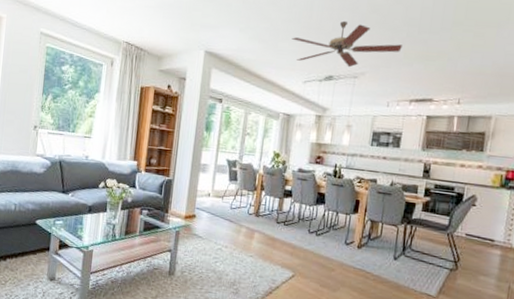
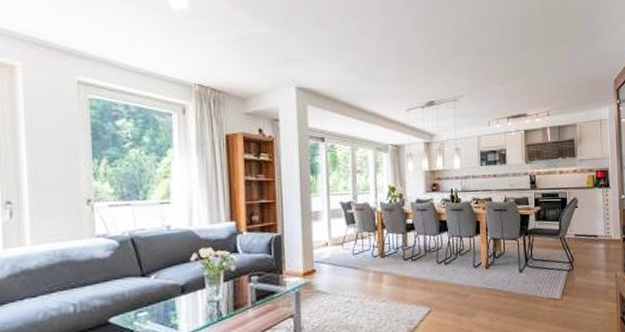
ceiling fan: present [292,20,402,68] -> none [387,45,492,91]

